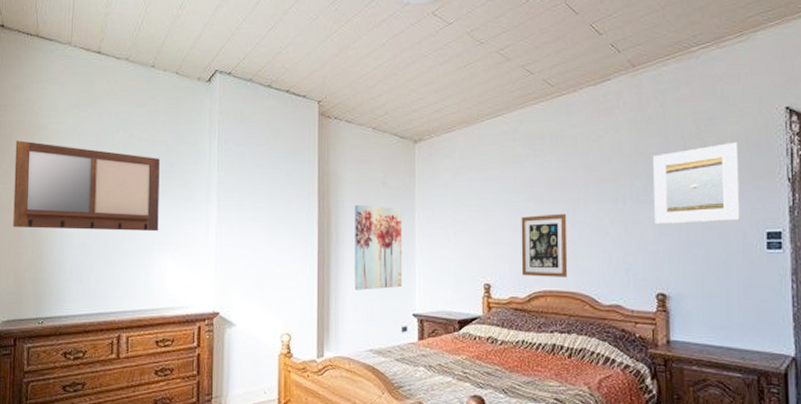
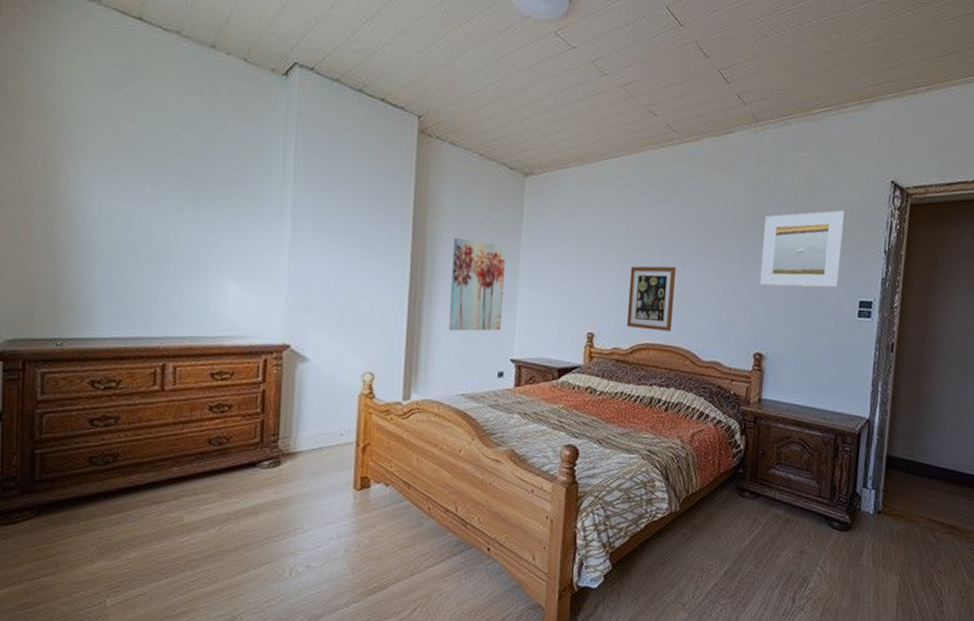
writing board: present [13,140,160,232] -> none [19,117,220,248]

